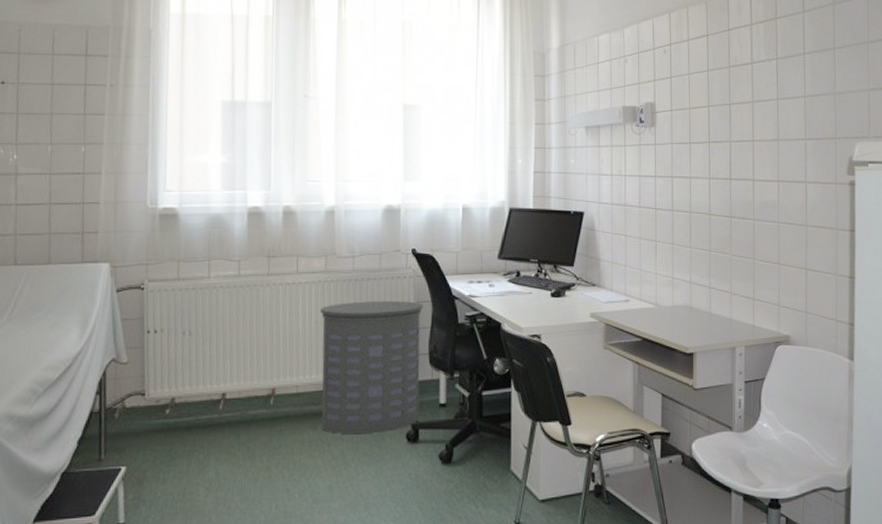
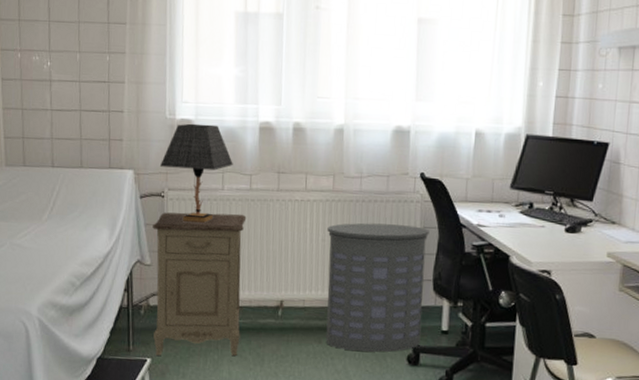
nightstand: none [129,301,235,462] -> present [152,212,247,356]
table lamp: none [139,212,220,313] -> present [159,123,233,223]

